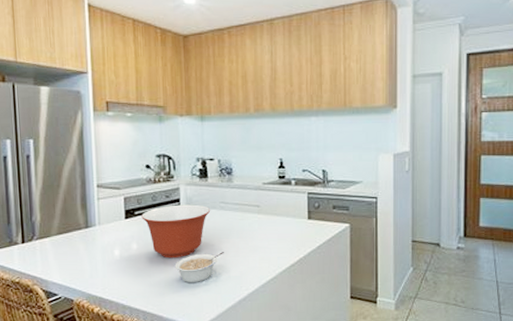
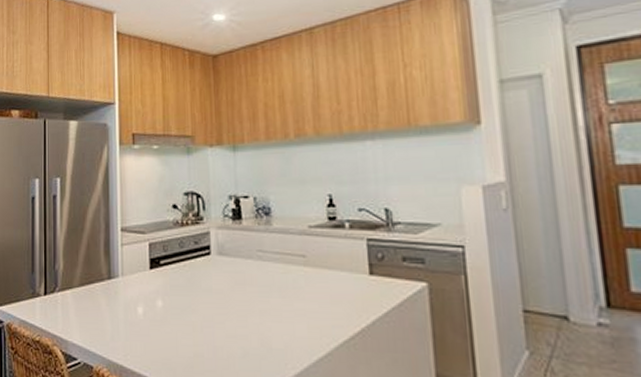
mixing bowl: present [141,204,211,259] -> none [167,253,246,321]
legume: present [174,252,224,284] -> none [205,315,264,355]

